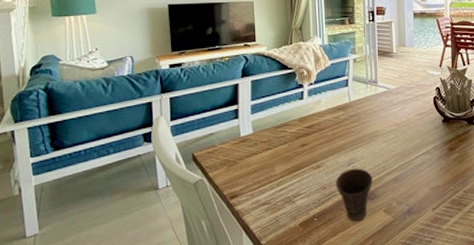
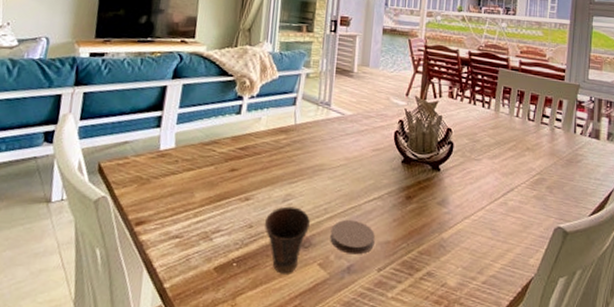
coaster: none [390,172,427,200] -> present [330,219,375,255]

